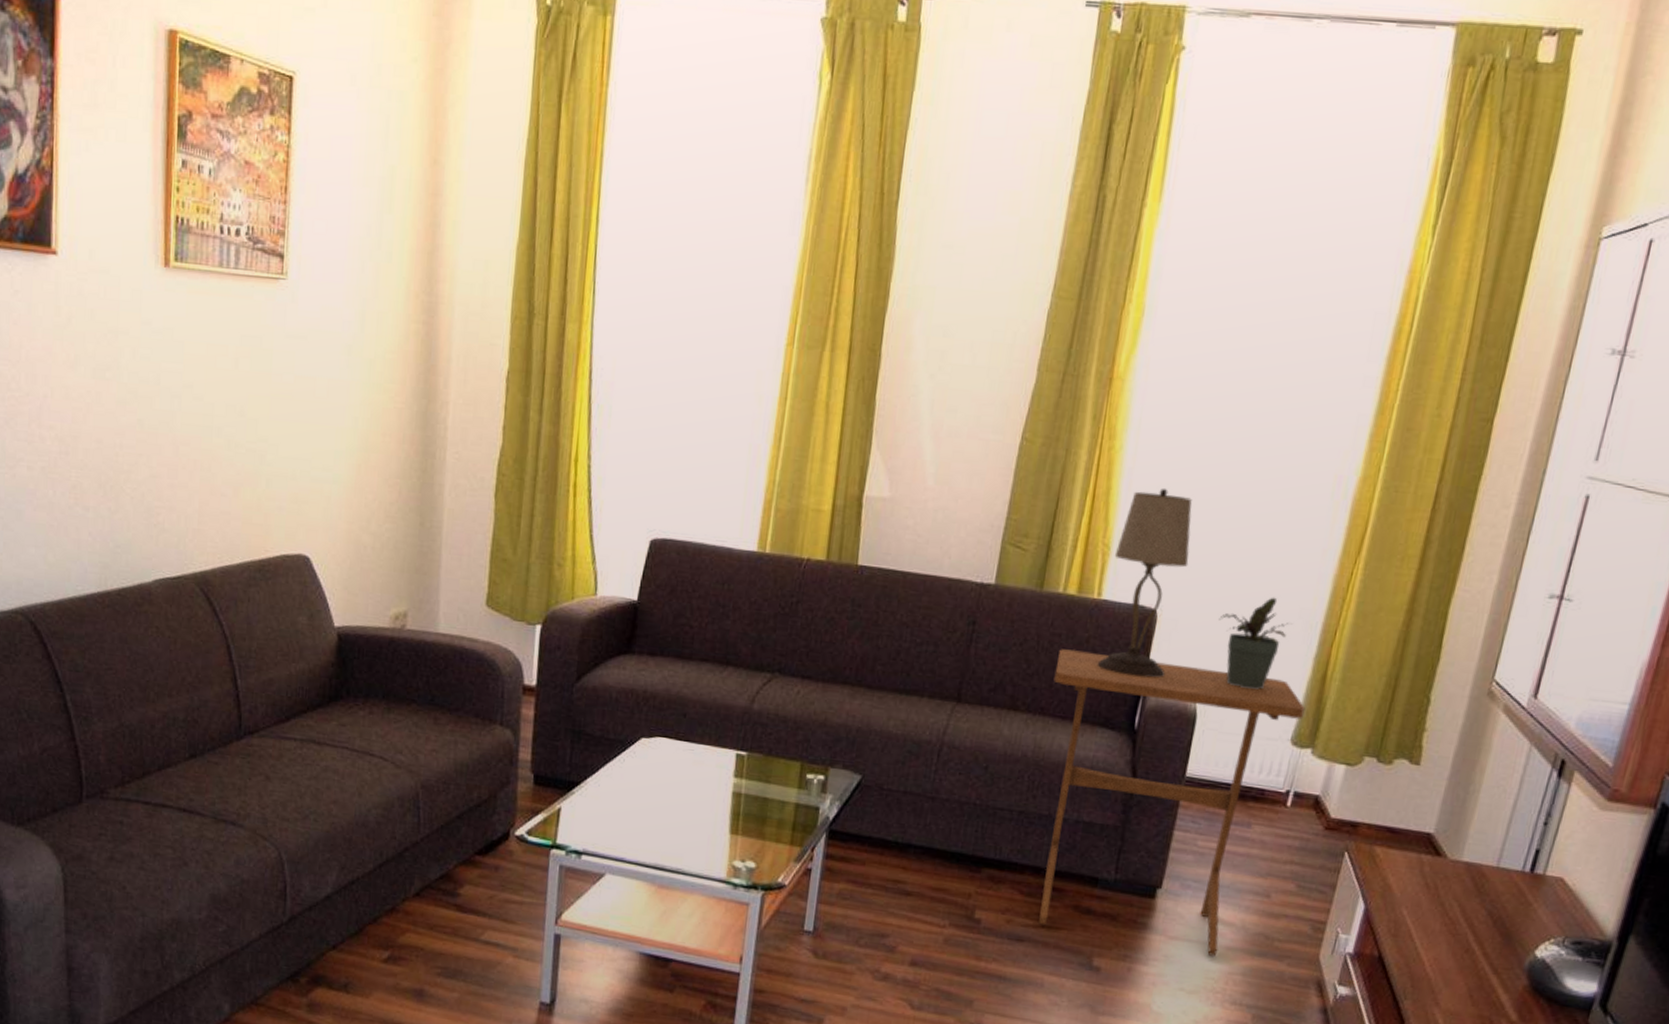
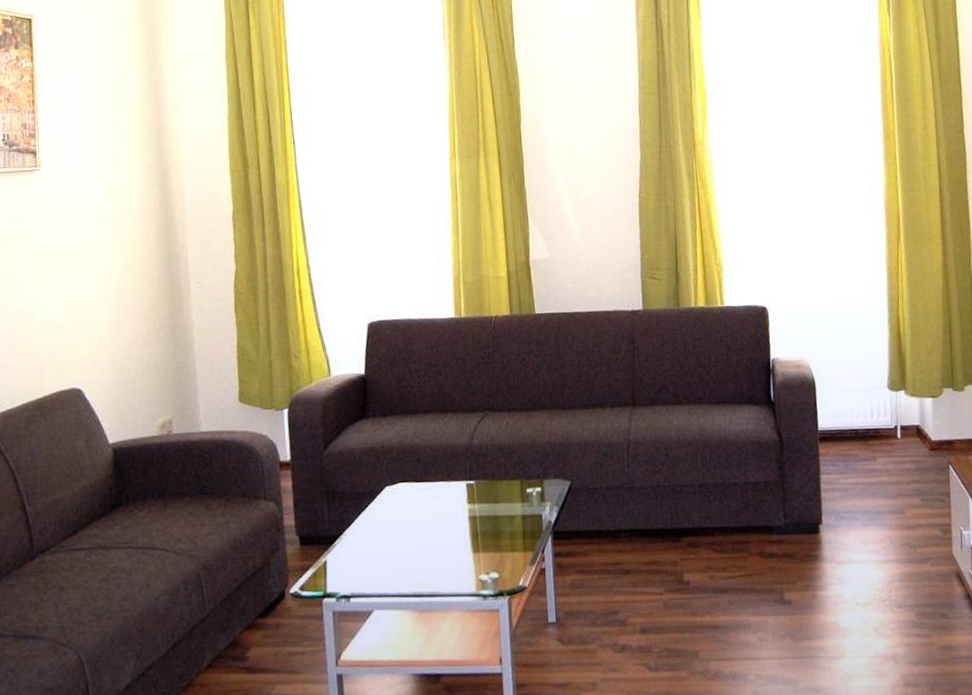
side table: present [1039,649,1306,956] -> none [702,342,892,574]
table lamp: present [1097,489,1192,678] -> none [726,217,785,361]
potted plant: present [1219,597,1288,690] -> none [813,282,864,354]

